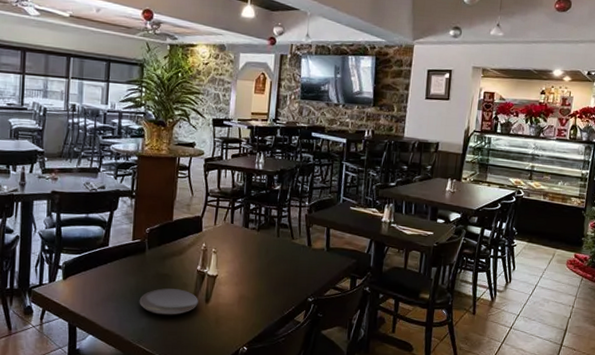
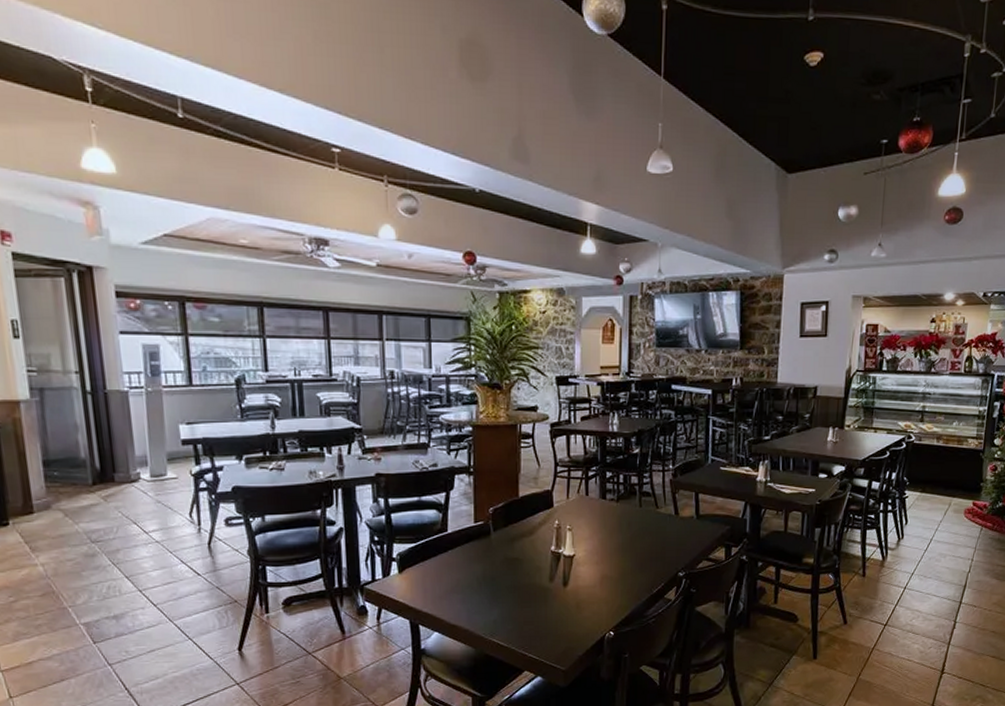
plate: present [139,288,198,315] -> none [488,574,555,604]

